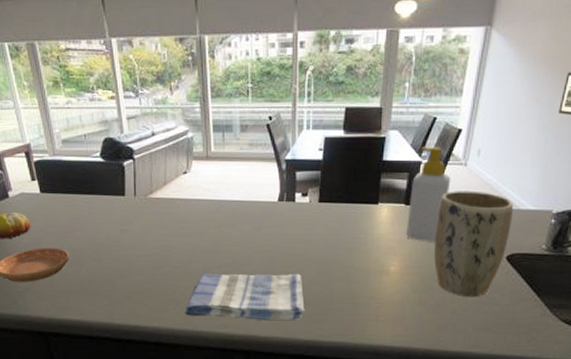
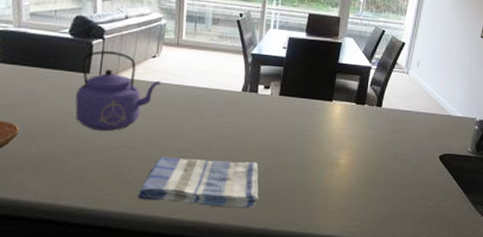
kettle: none [115,170,195,252] -> present [75,50,161,131]
soap bottle: present [406,147,451,242] -> none [356,54,395,139]
plant pot: present [434,191,514,298] -> none [379,95,446,192]

